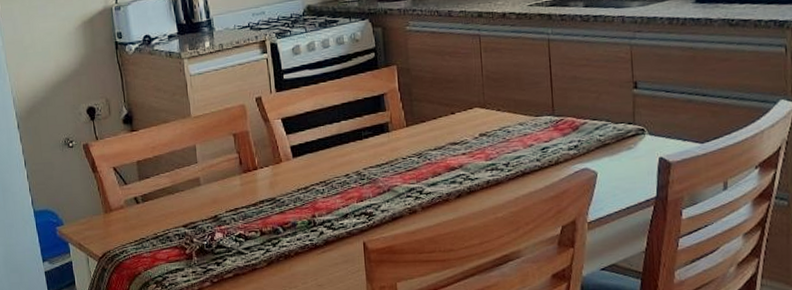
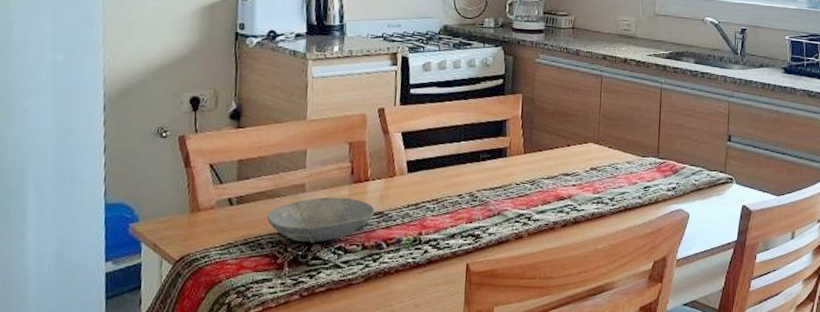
bowl: none [170,187,267,233] -> present [267,197,375,243]

